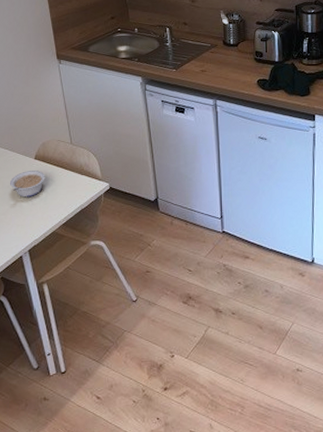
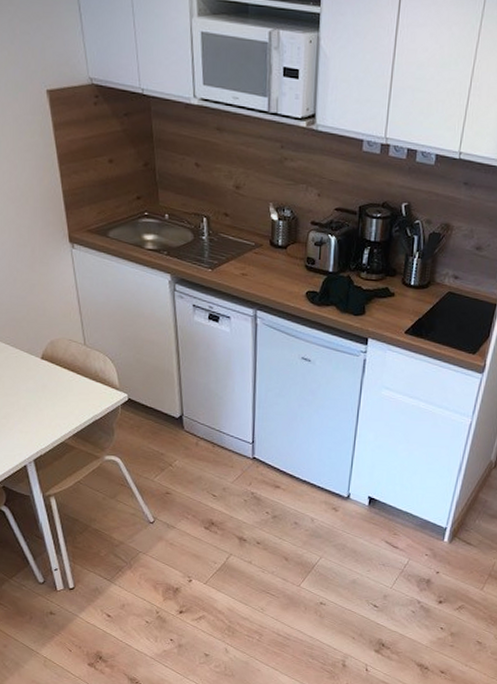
legume: present [10,170,45,198] -> none [12,371,54,402]

